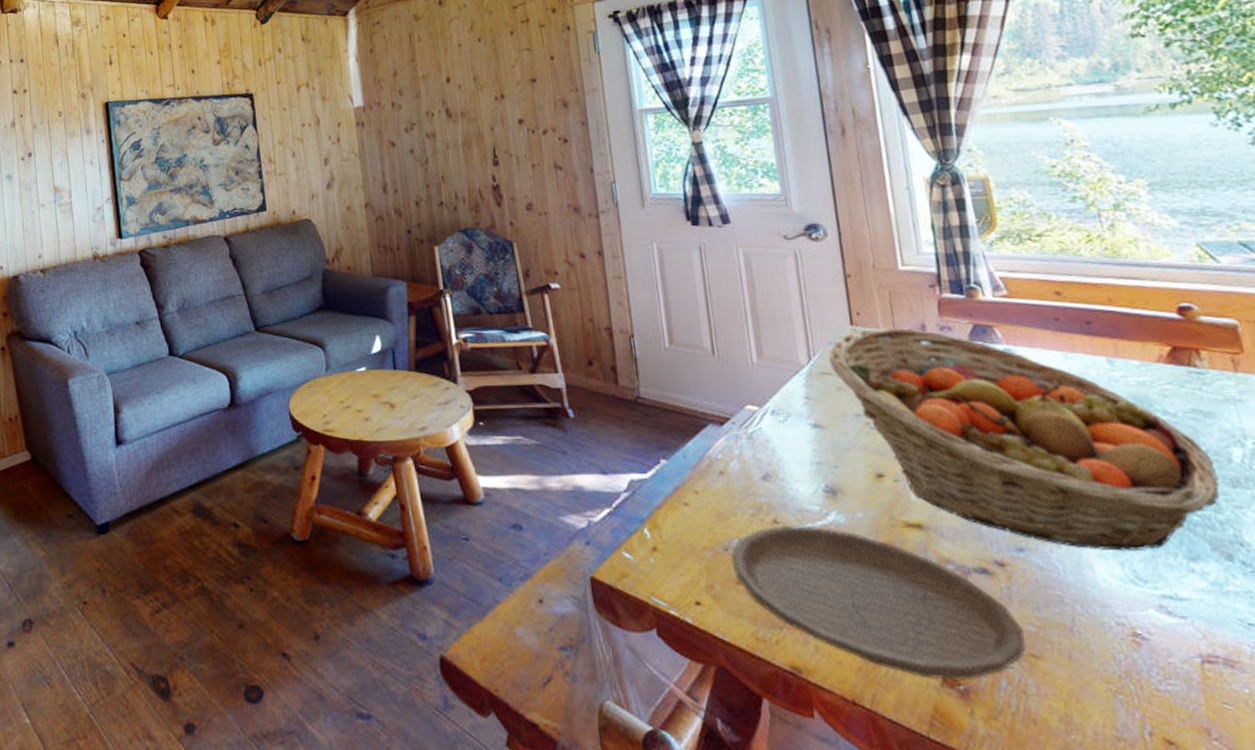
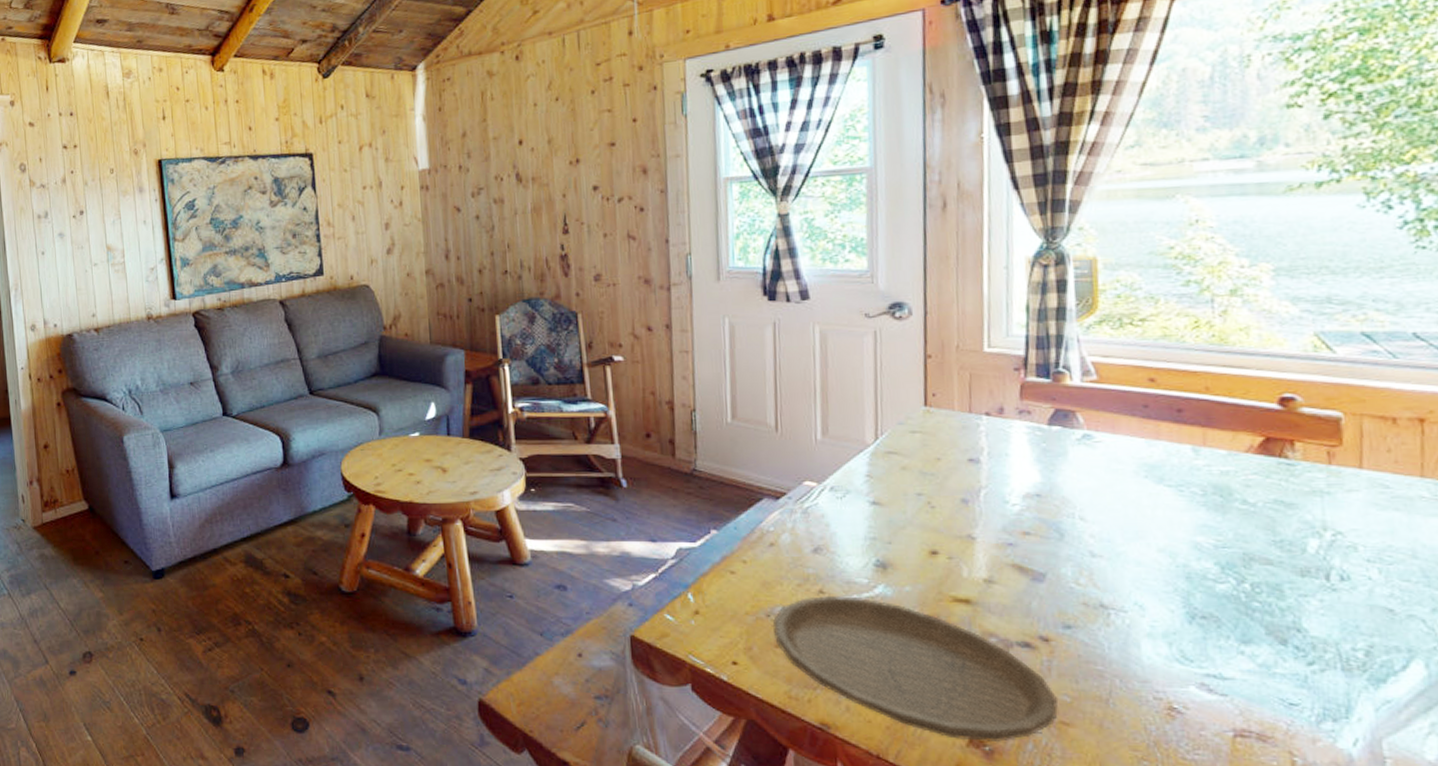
fruit basket: present [828,327,1220,551] -> none [896,409,1289,632]

